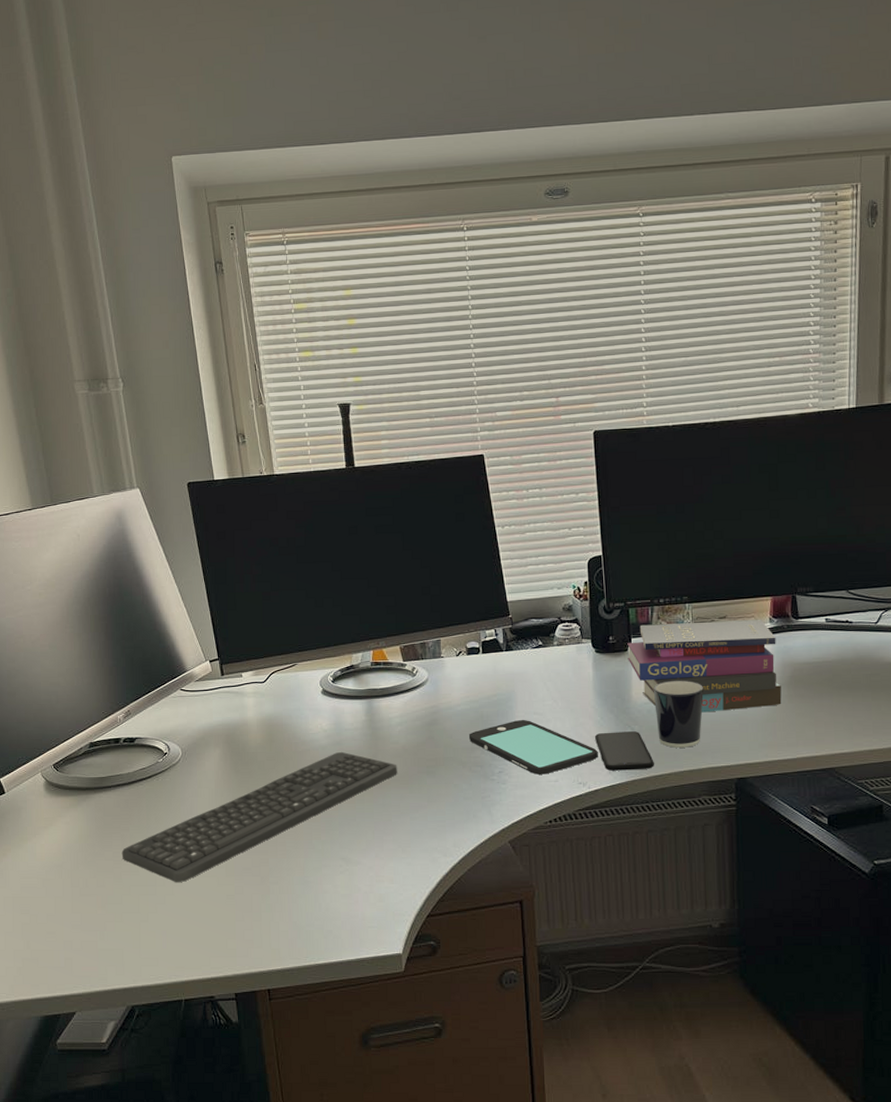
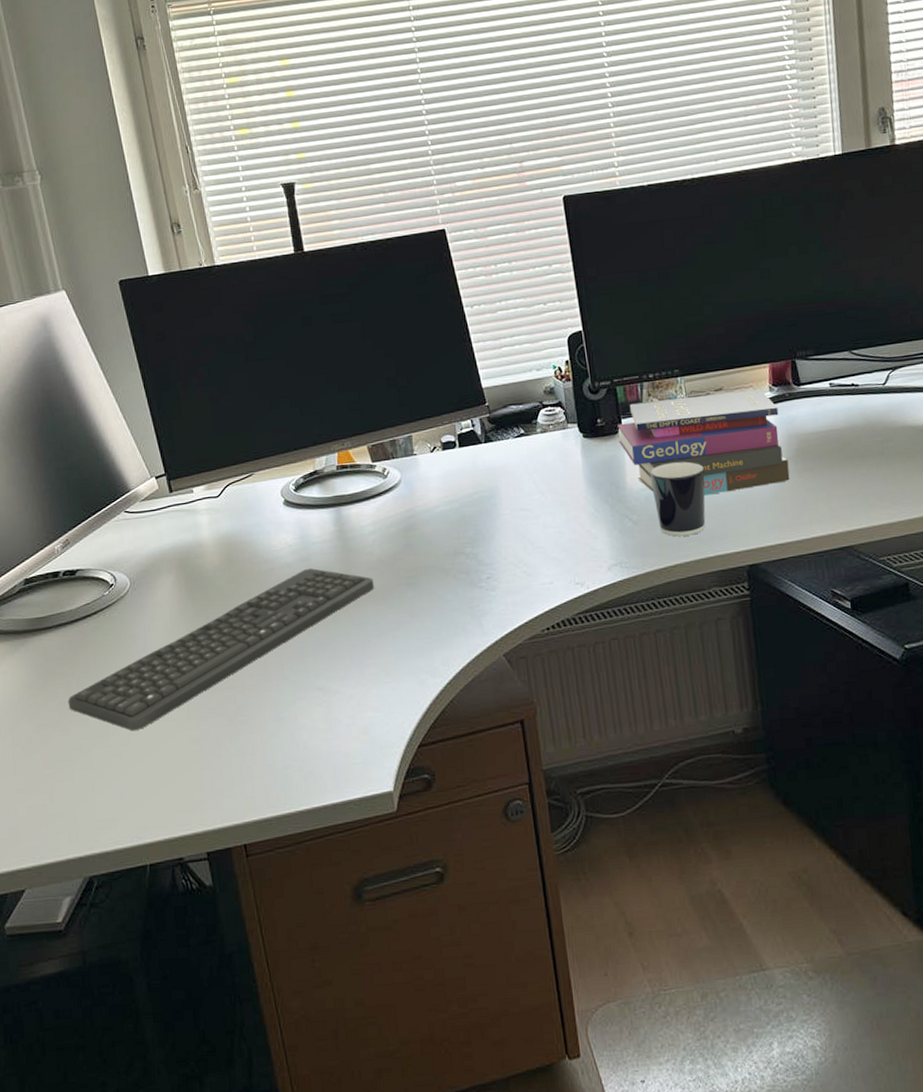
tablet: present [468,719,598,775] -> none [450,517,595,578]
smartphone: present [594,731,654,771] -> none [589,521,657,567]

